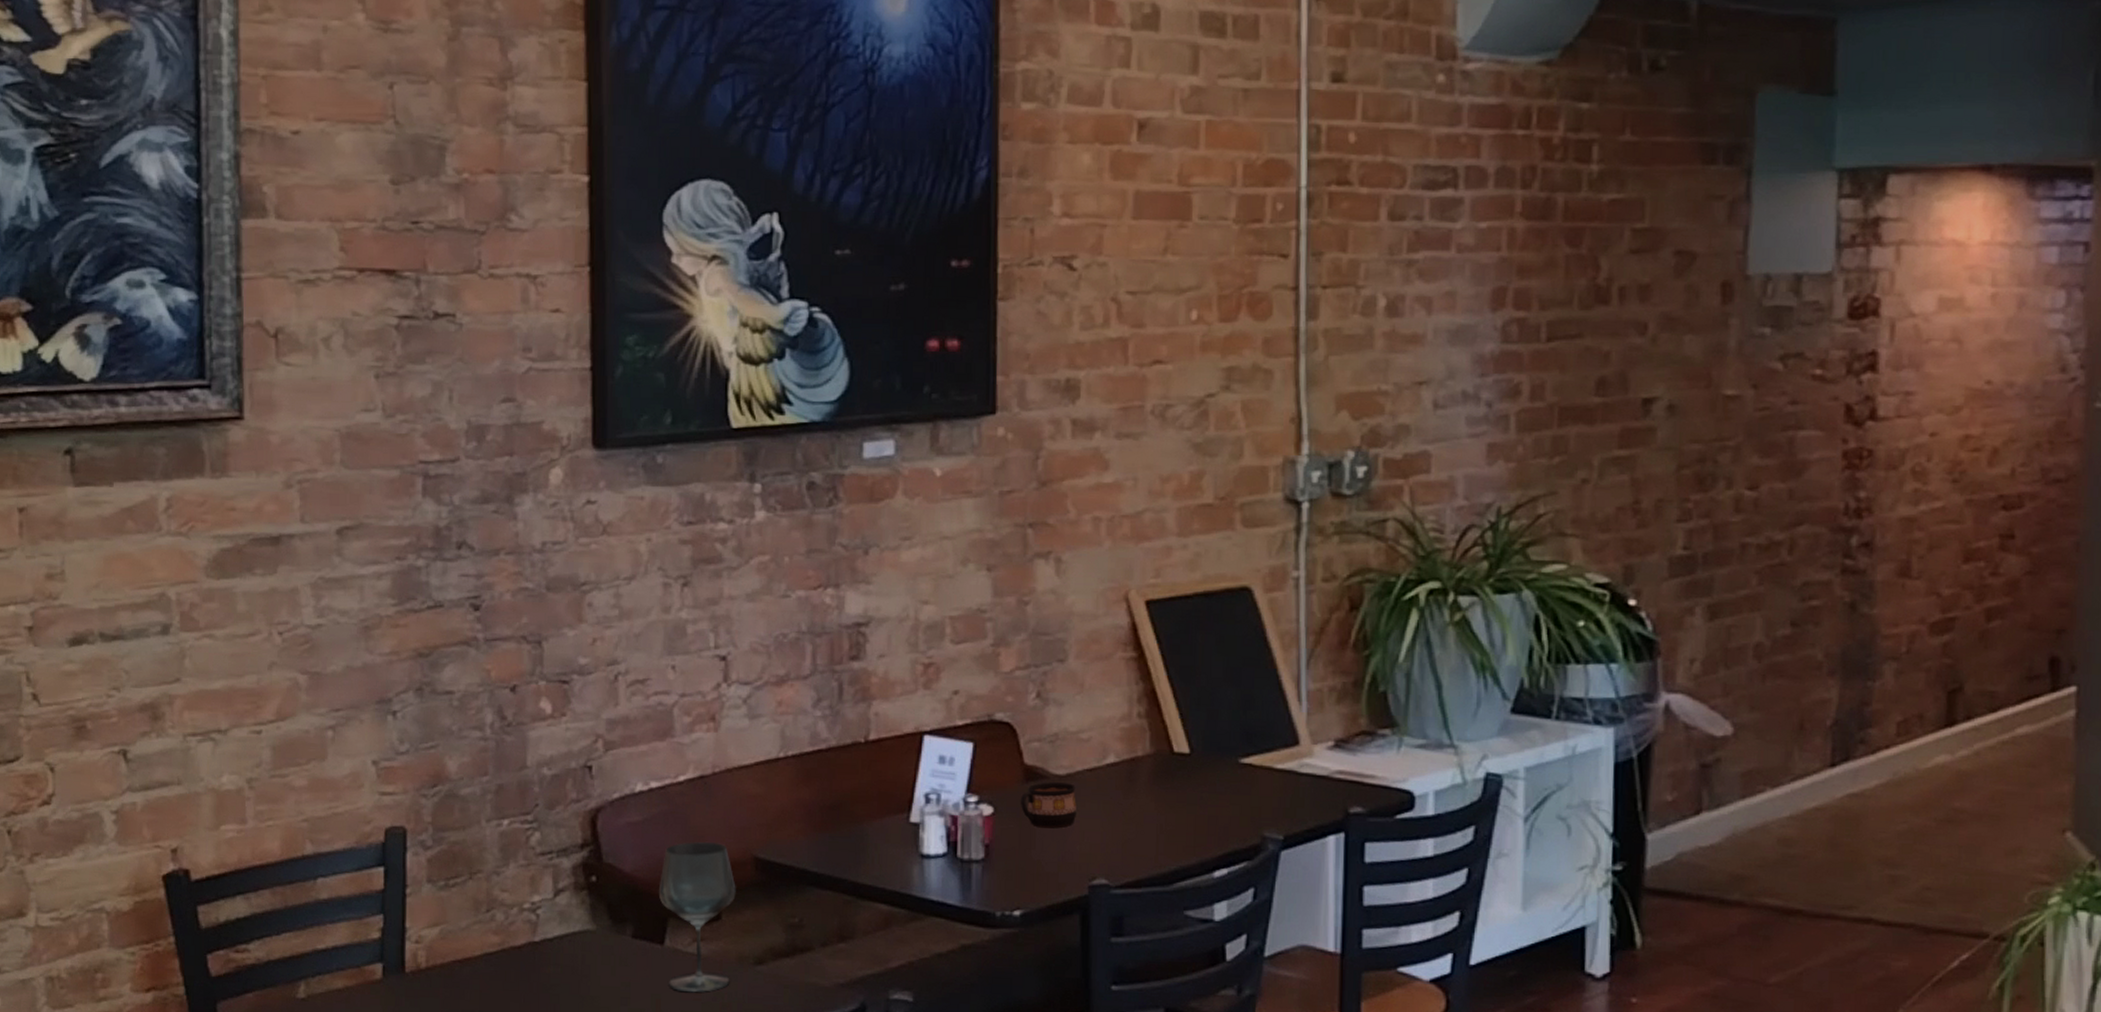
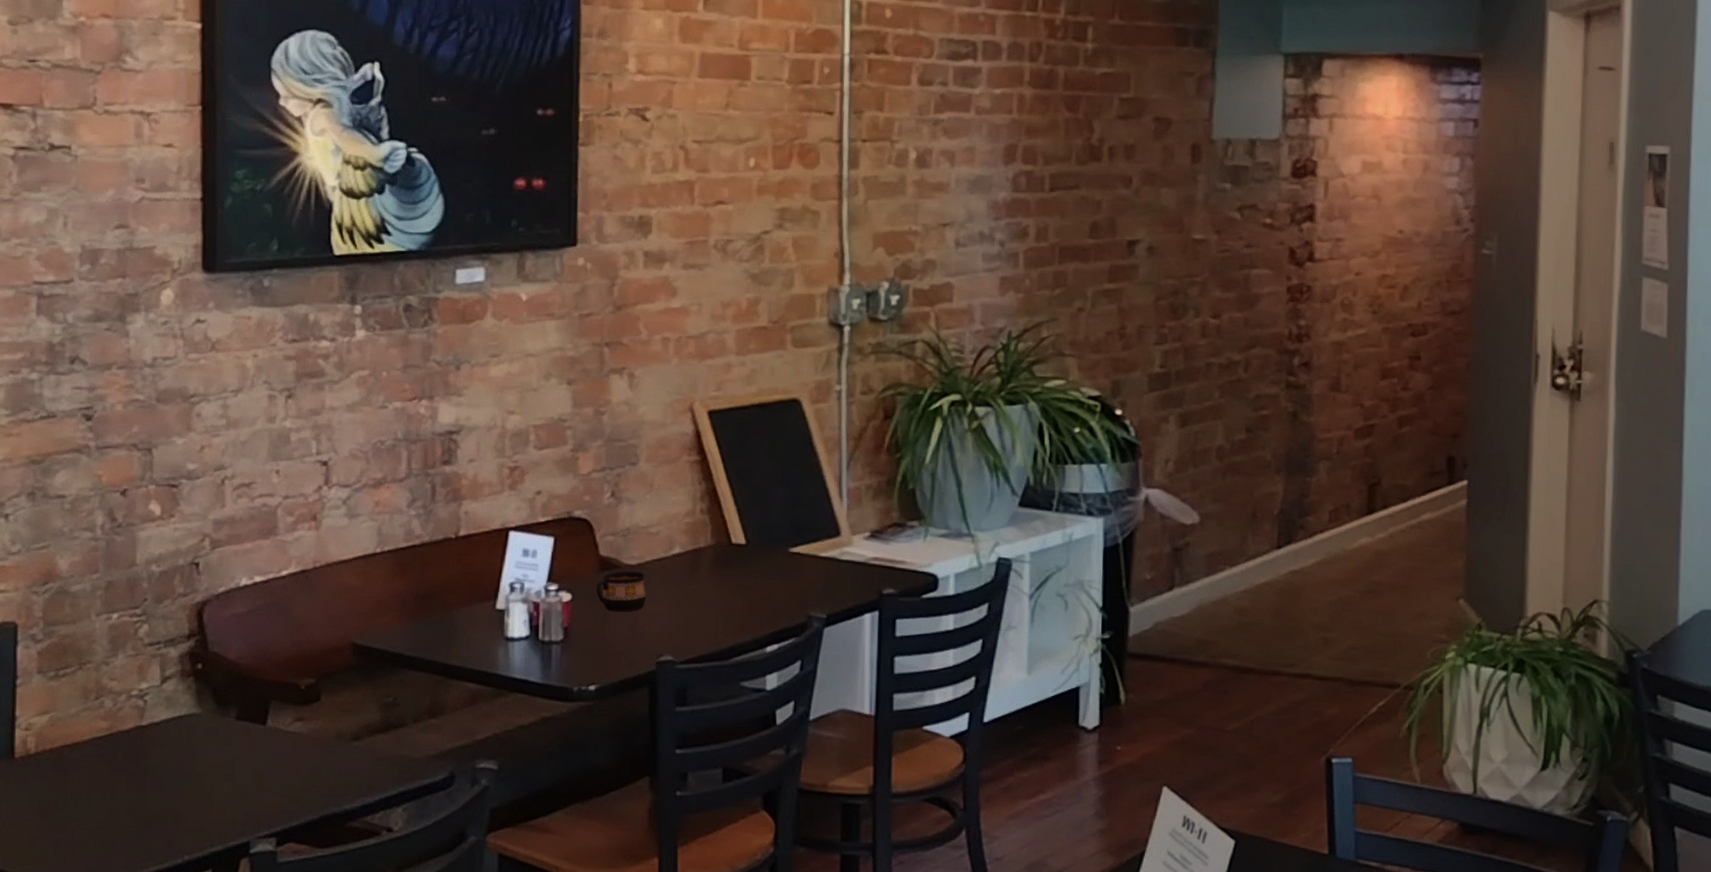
wine glass: present [658,842,736,993] -> none [261,630,335,768]

